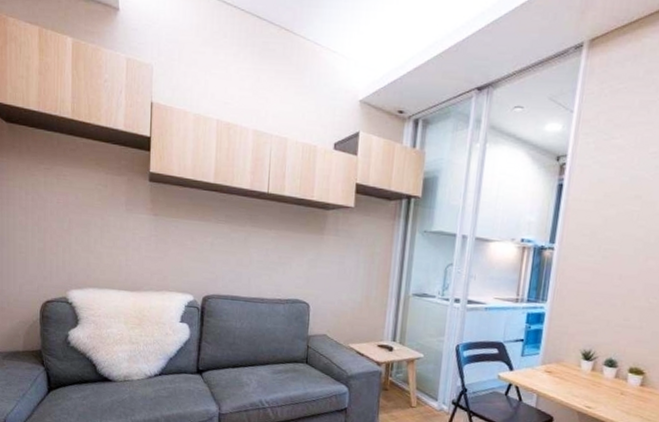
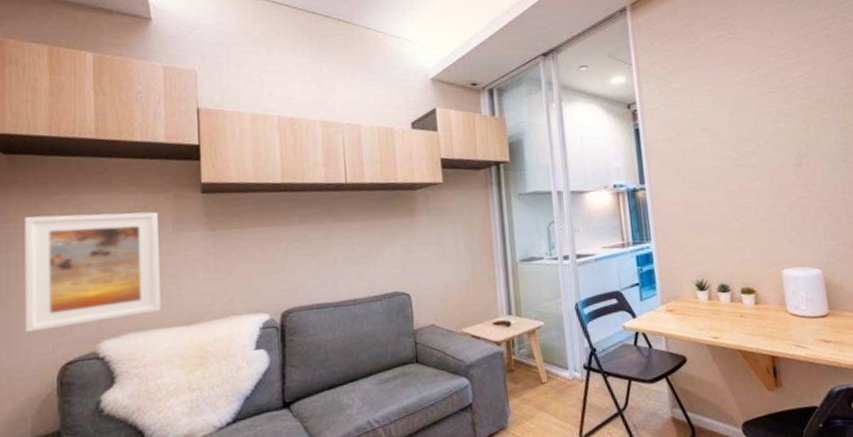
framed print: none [19,179,115,276] -> present [24,212,161,332]

